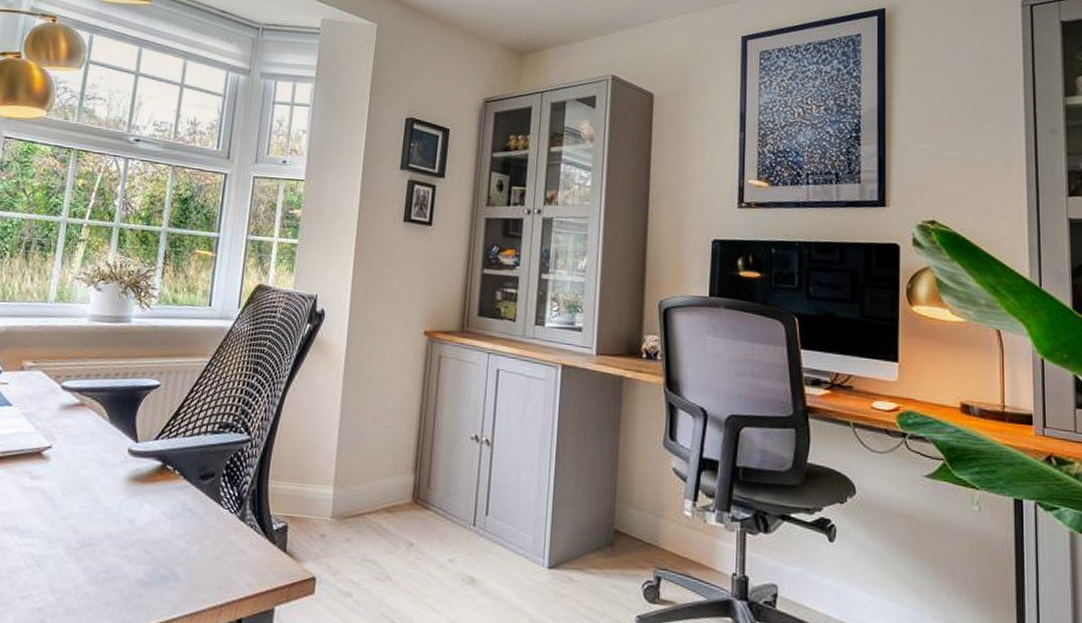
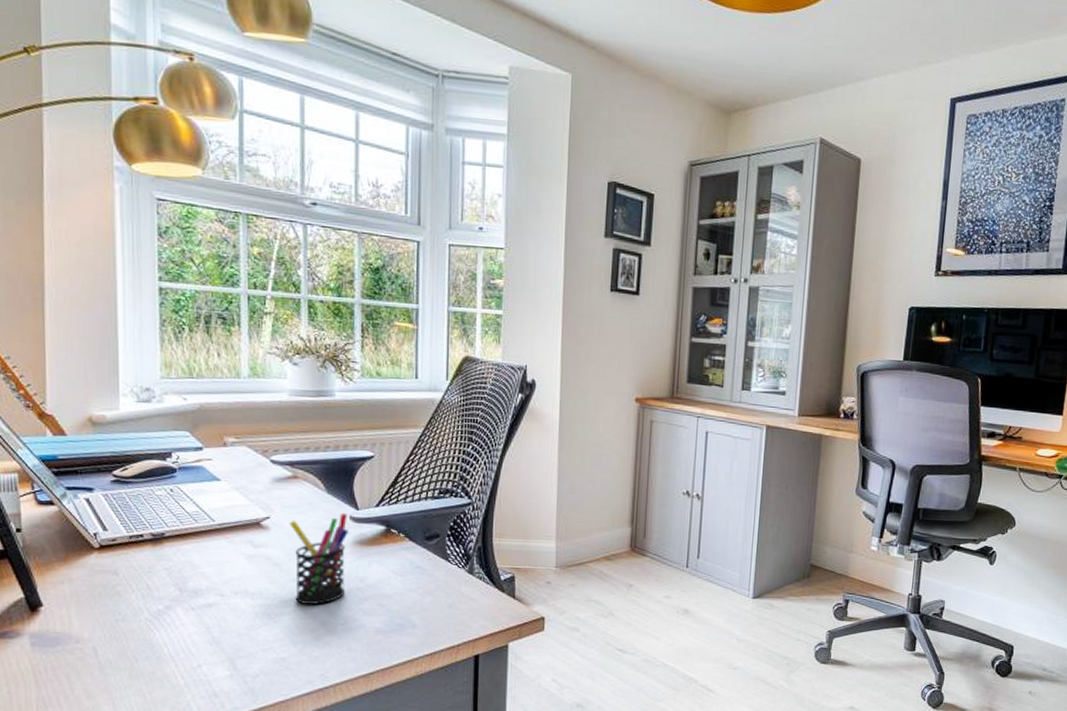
pen holder: none [62,444,126,547] -> present [288,512,348,604]

